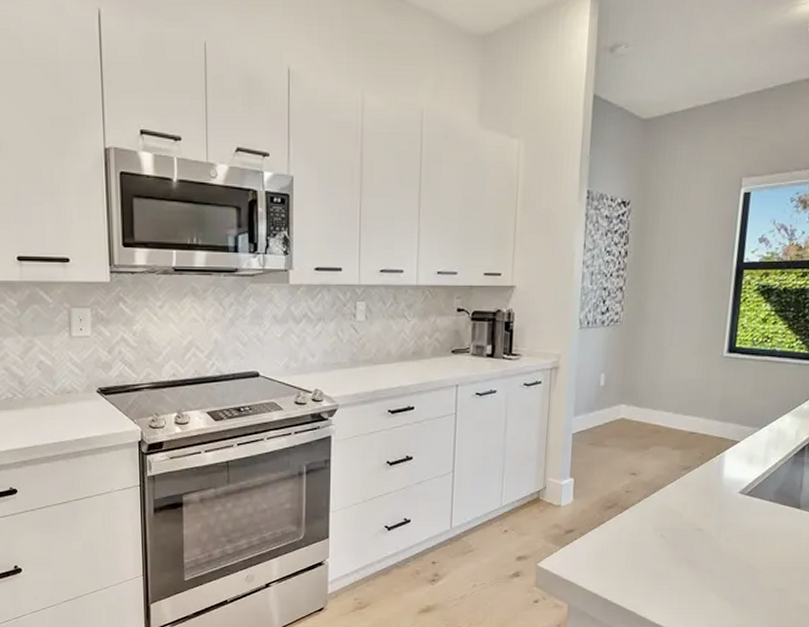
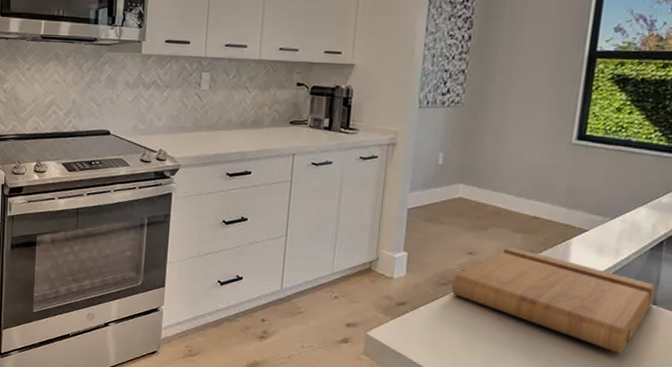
cutting board: none [616,463,799,558] -> present [451,246,656,353]

